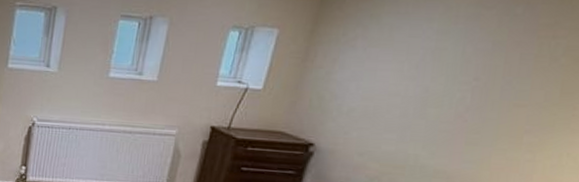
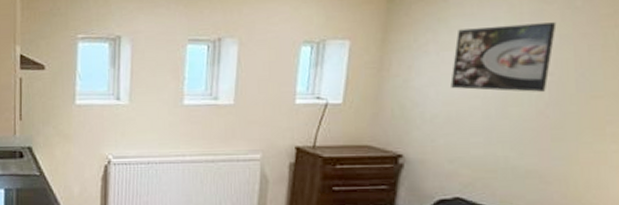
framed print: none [372,26,492,96] -> present [450,22,557,92]

